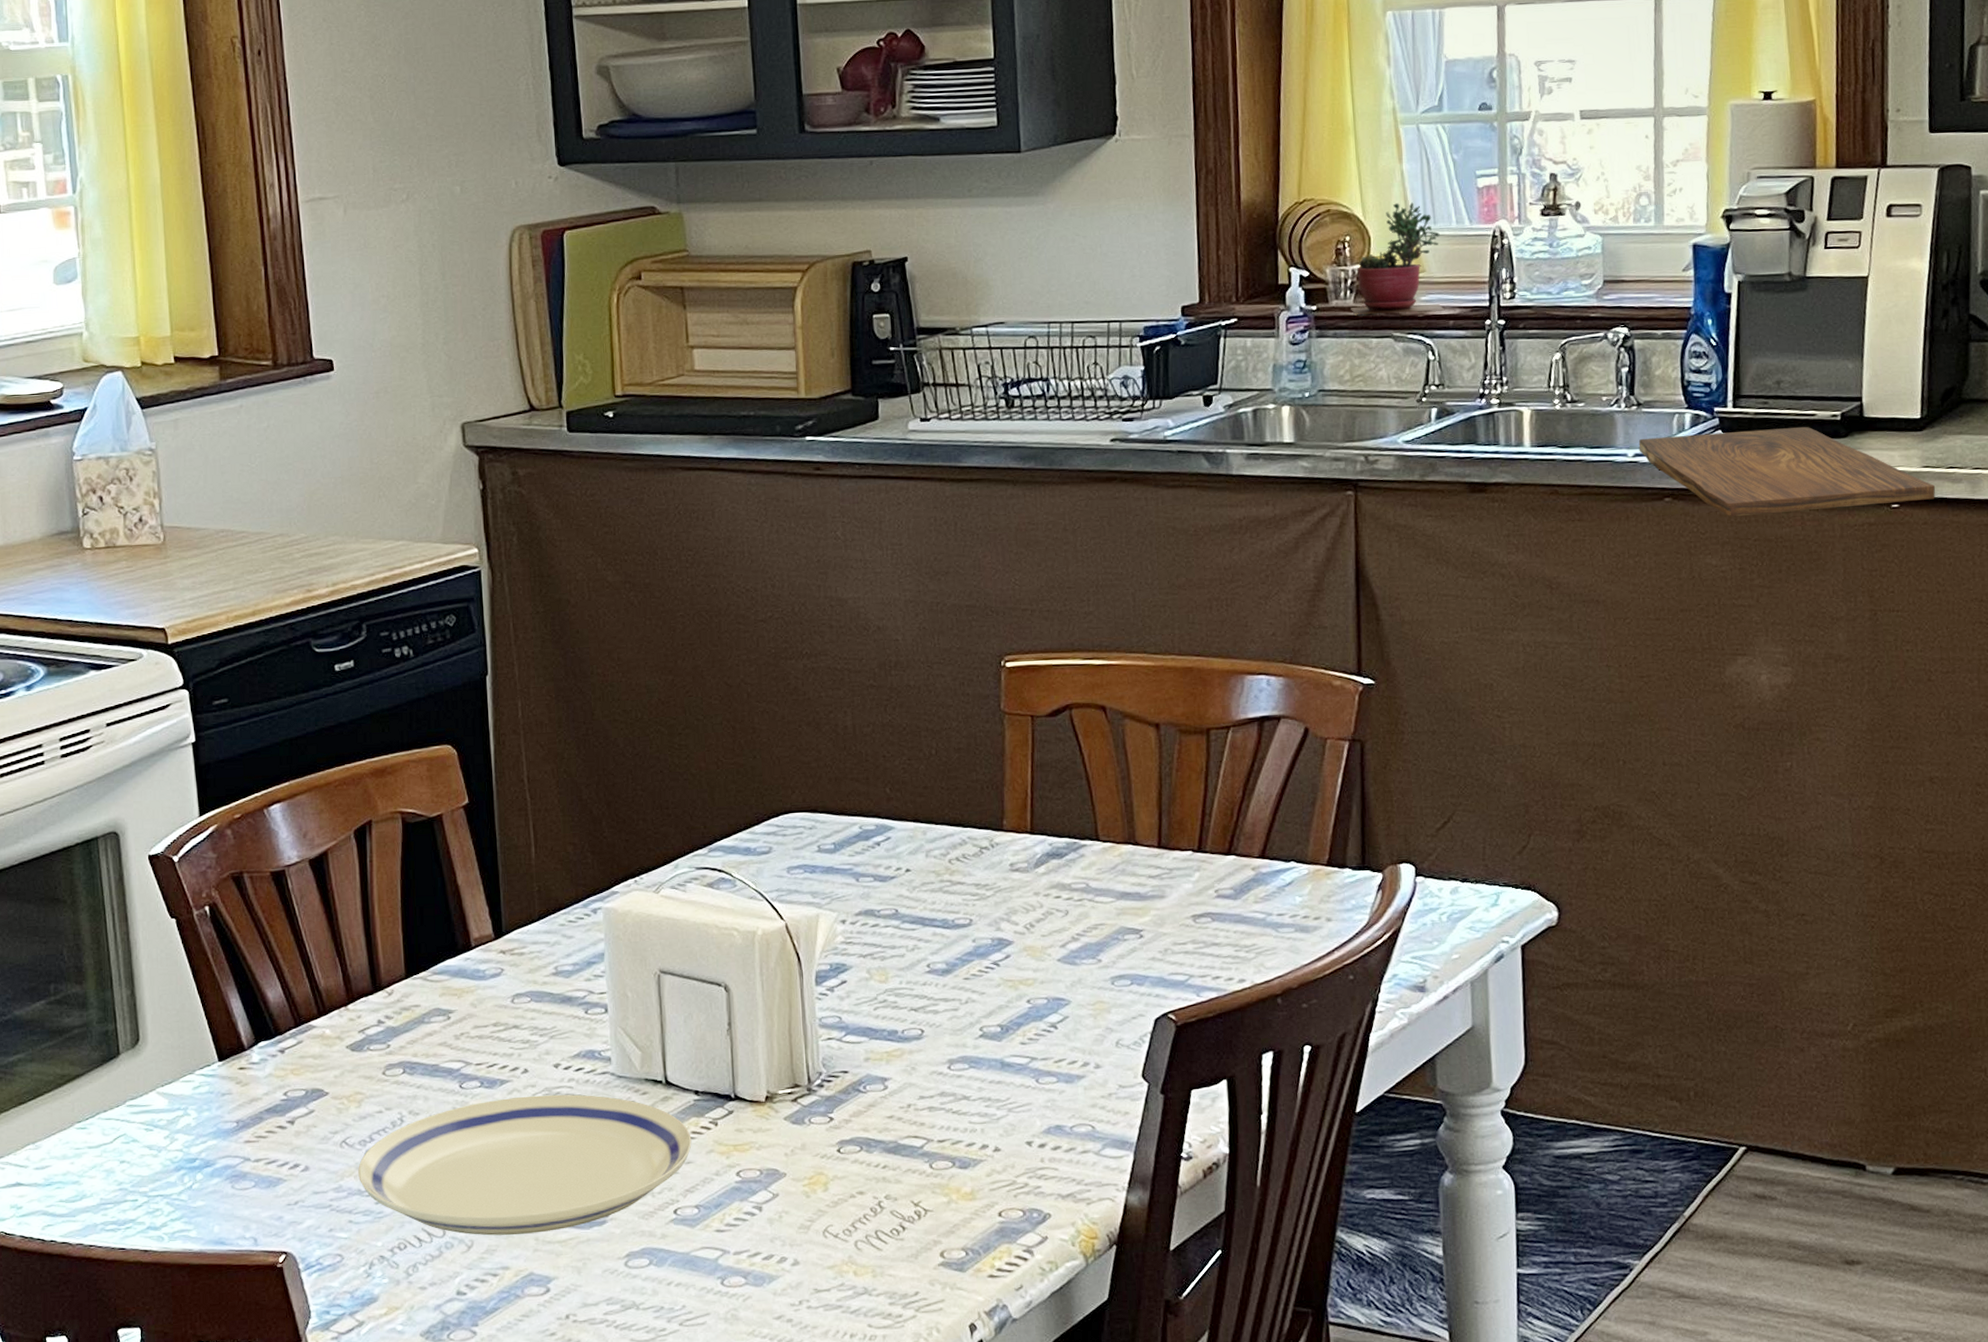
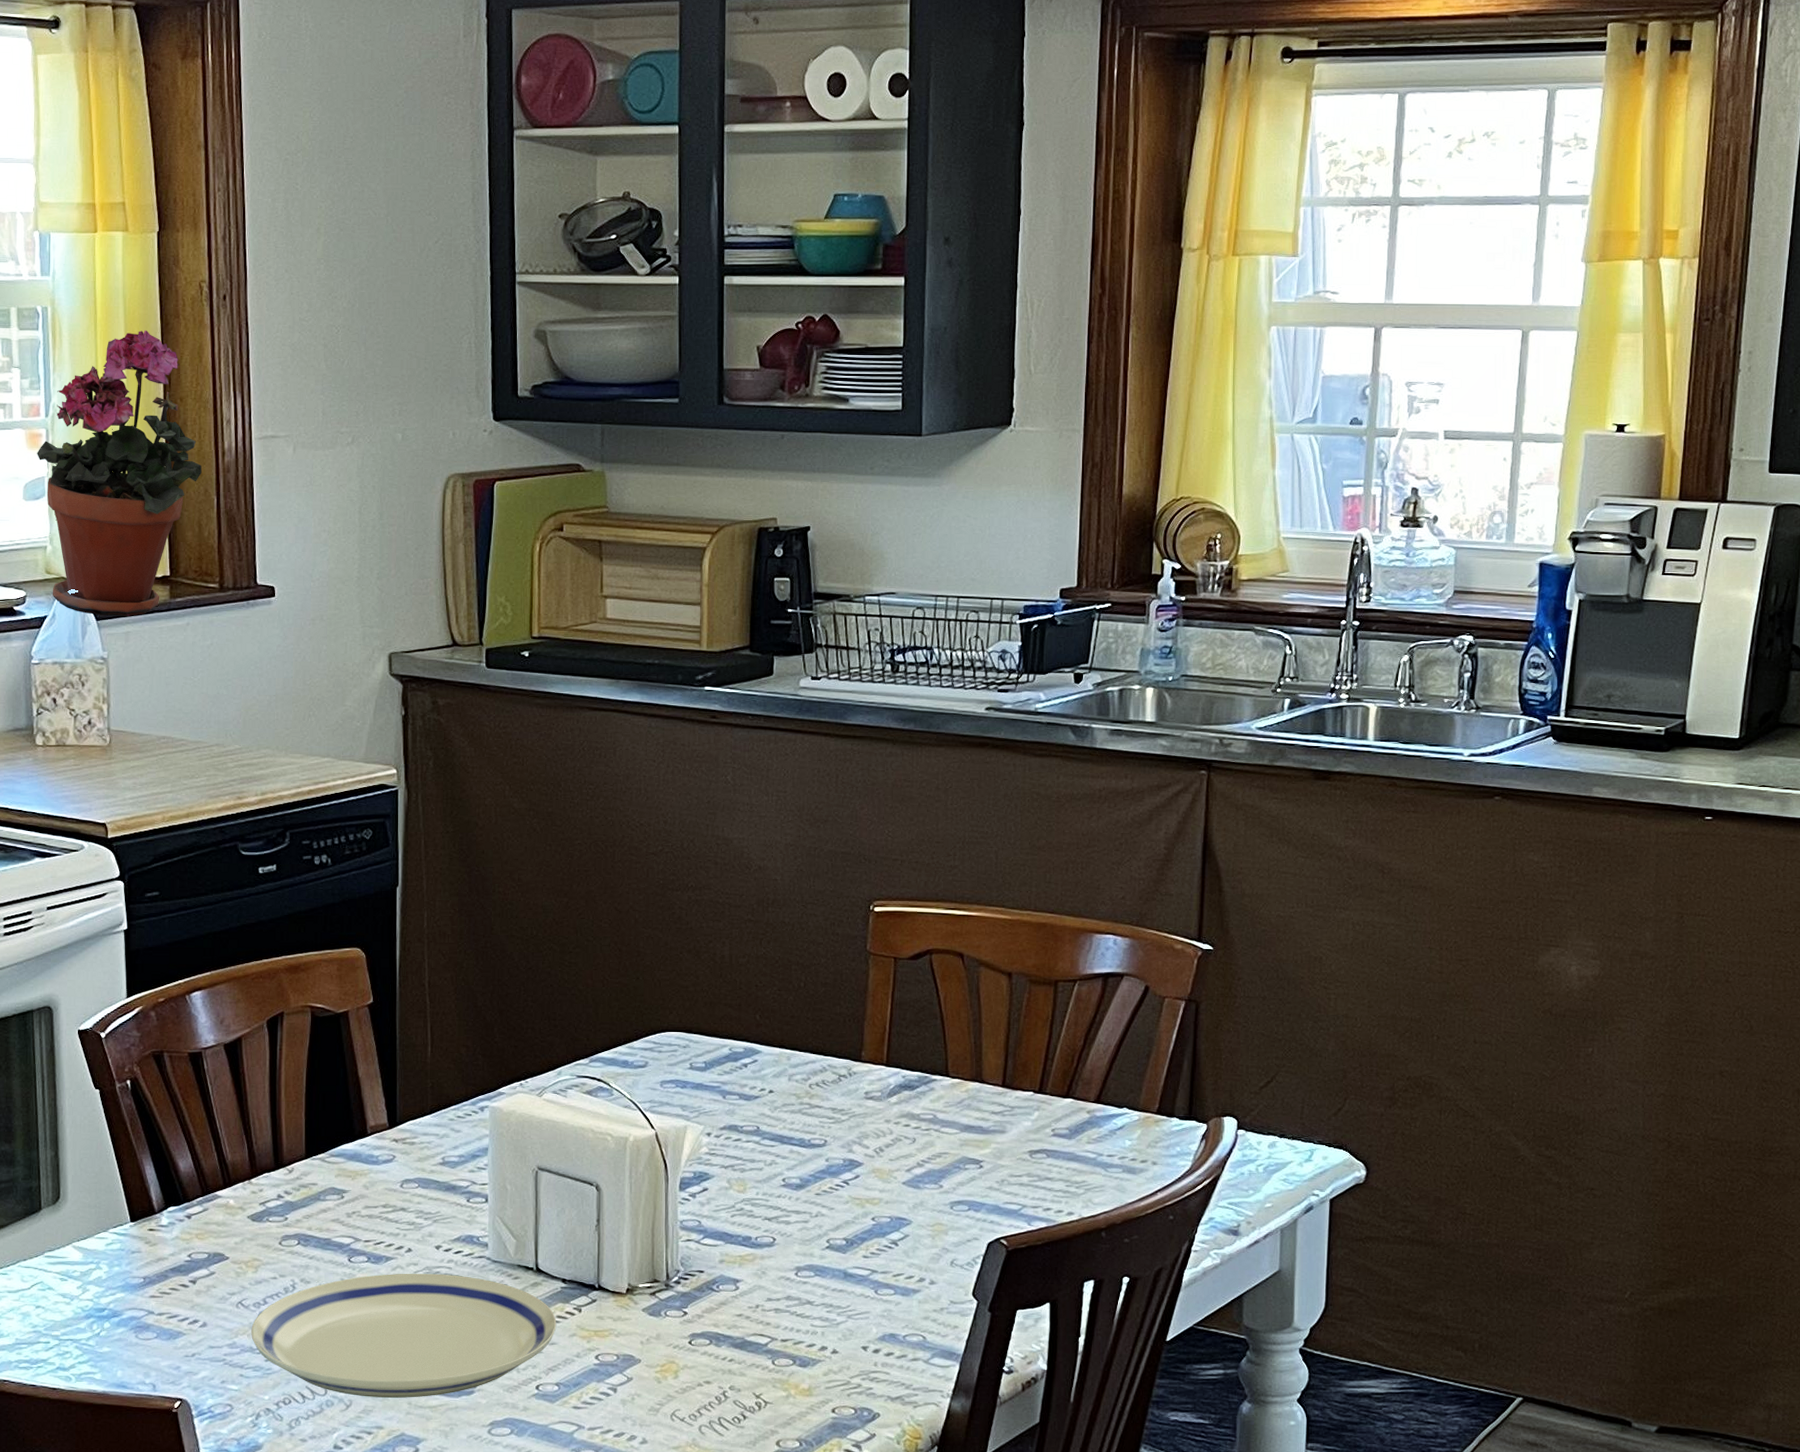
potted plant: none [66,93,246,404] -> present [37,330,202,616]
succulent plant: present [1351,202,1445,315] -> none [1217,506,1305,609]
cutting board: present [1638,427,1935,517] -> none [1474,739,1747,818]

